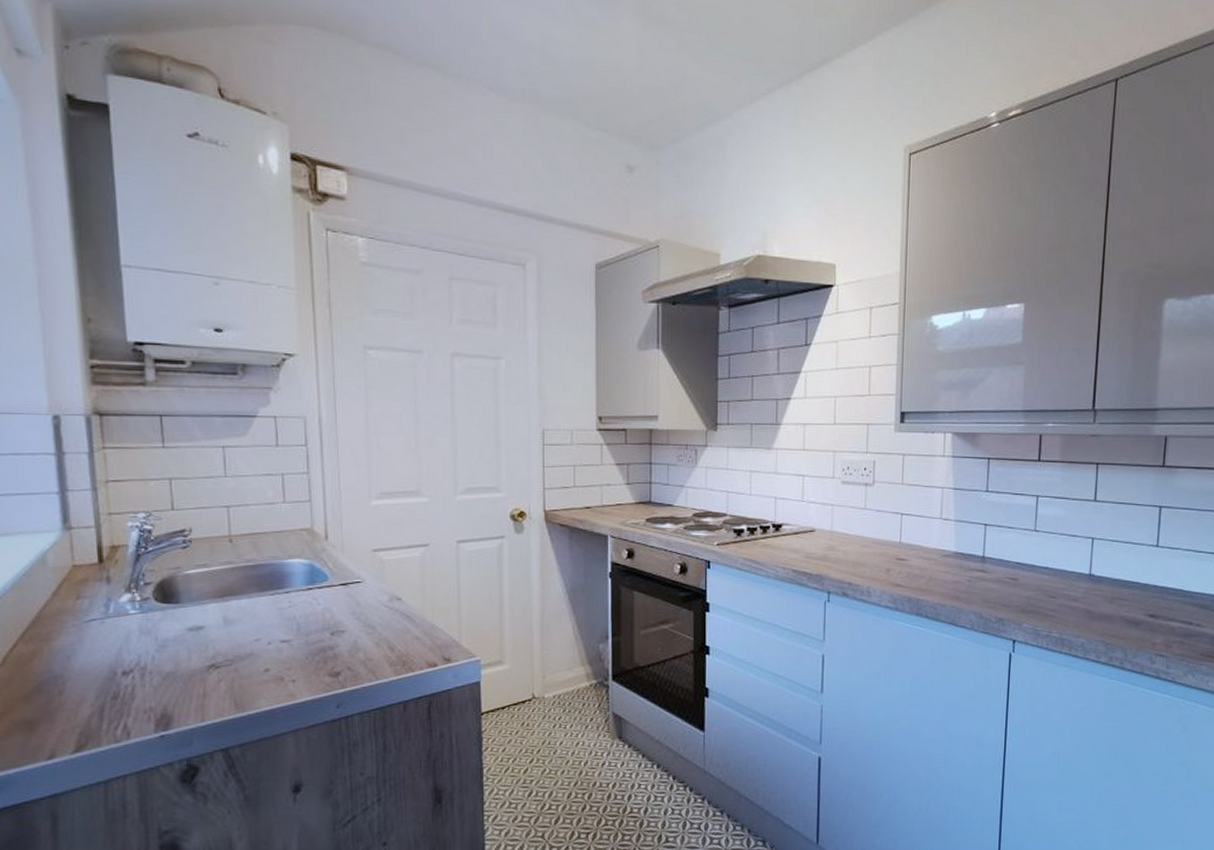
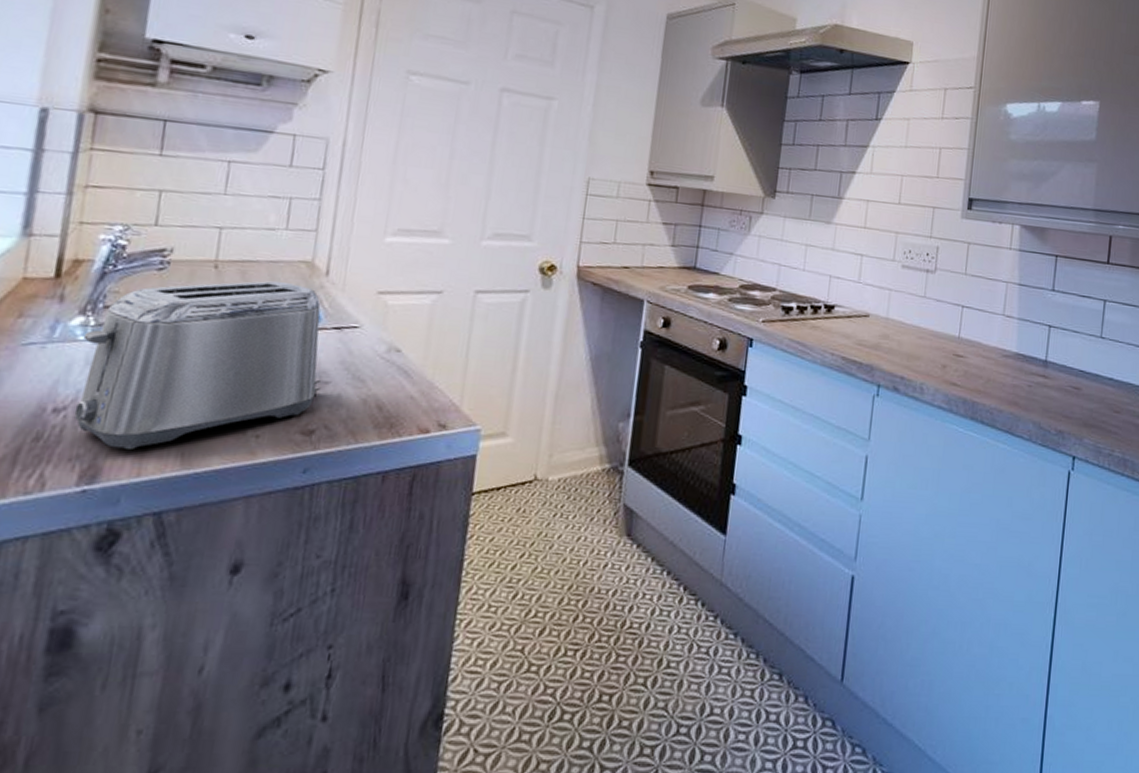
toaster: none [133,549,339,700] -> present [73,281,322,449]

